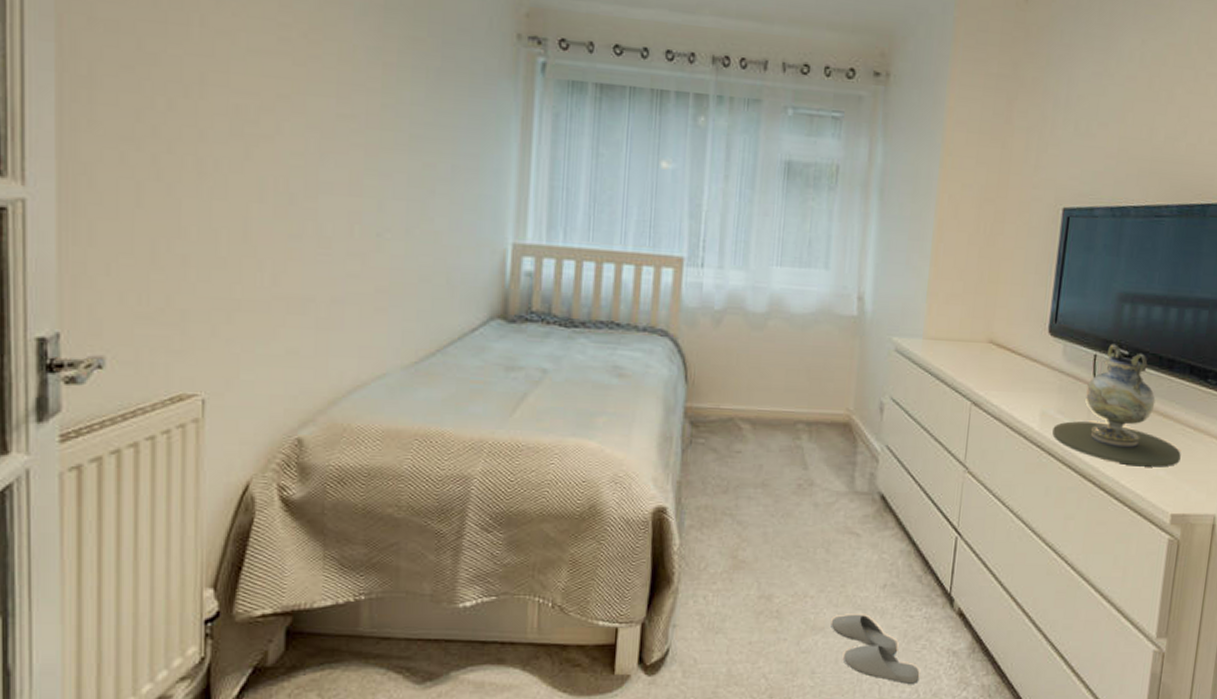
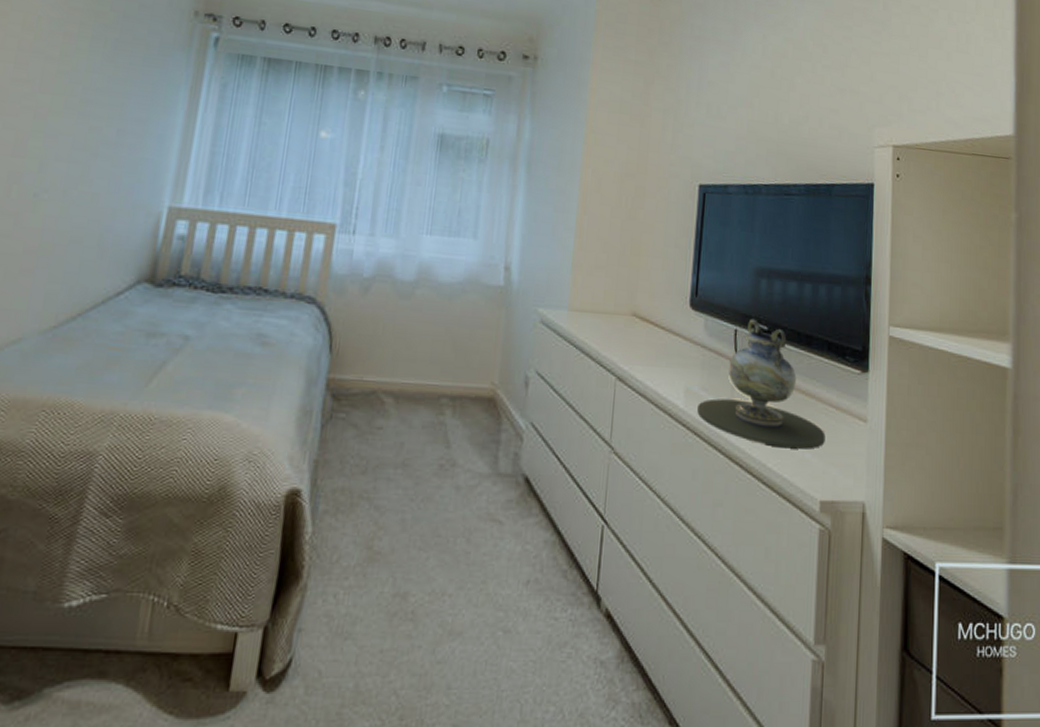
slippers: present [831,614,920,684] -> none [470,615,565,702]

